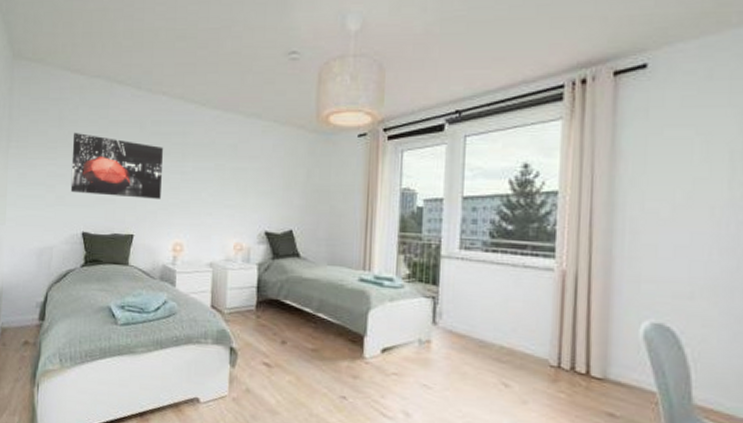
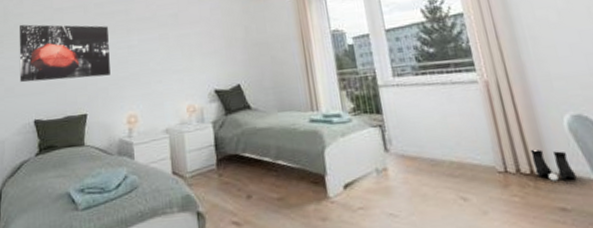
boots: none [592,351,636,387] -> present [530,149,576,181]

